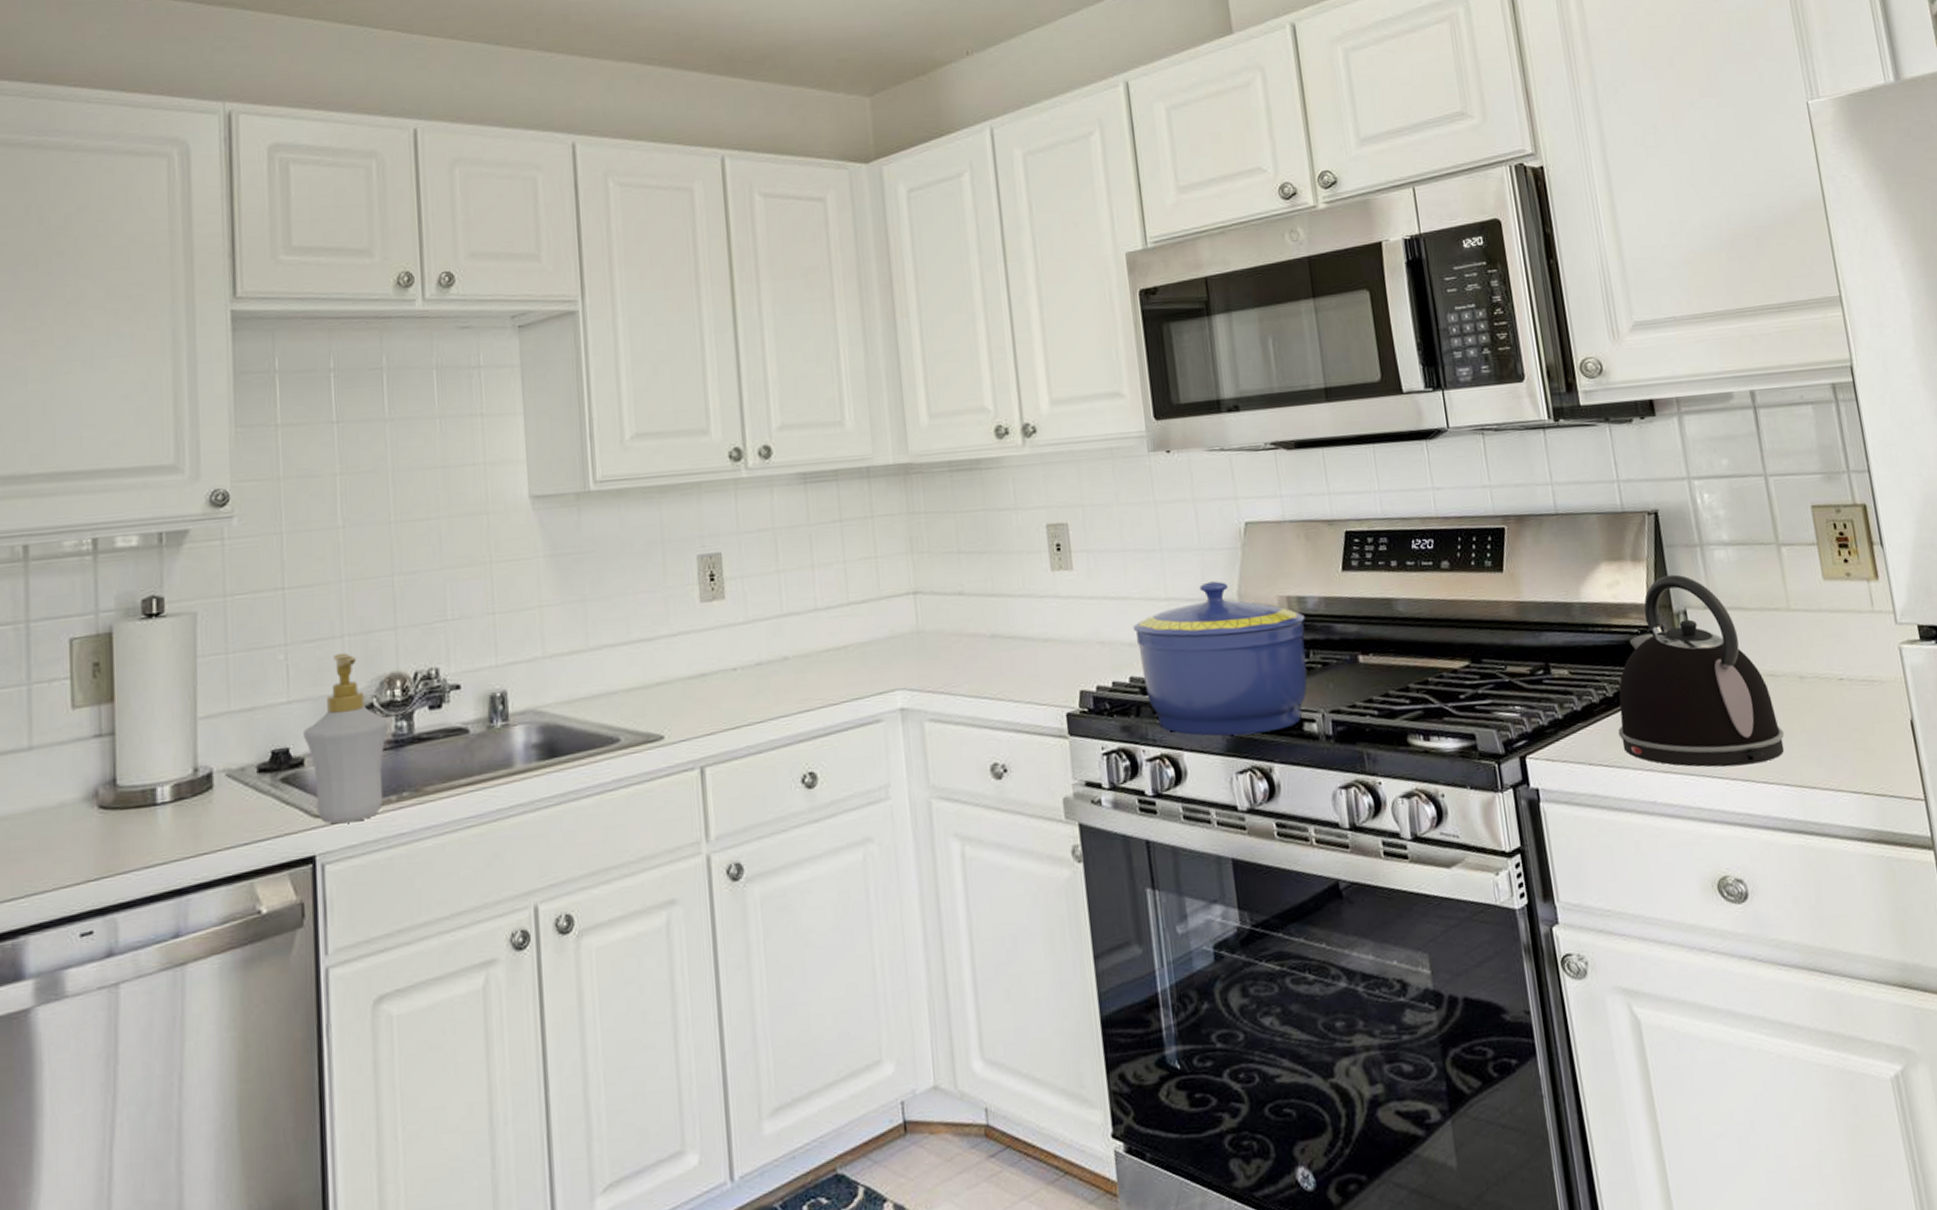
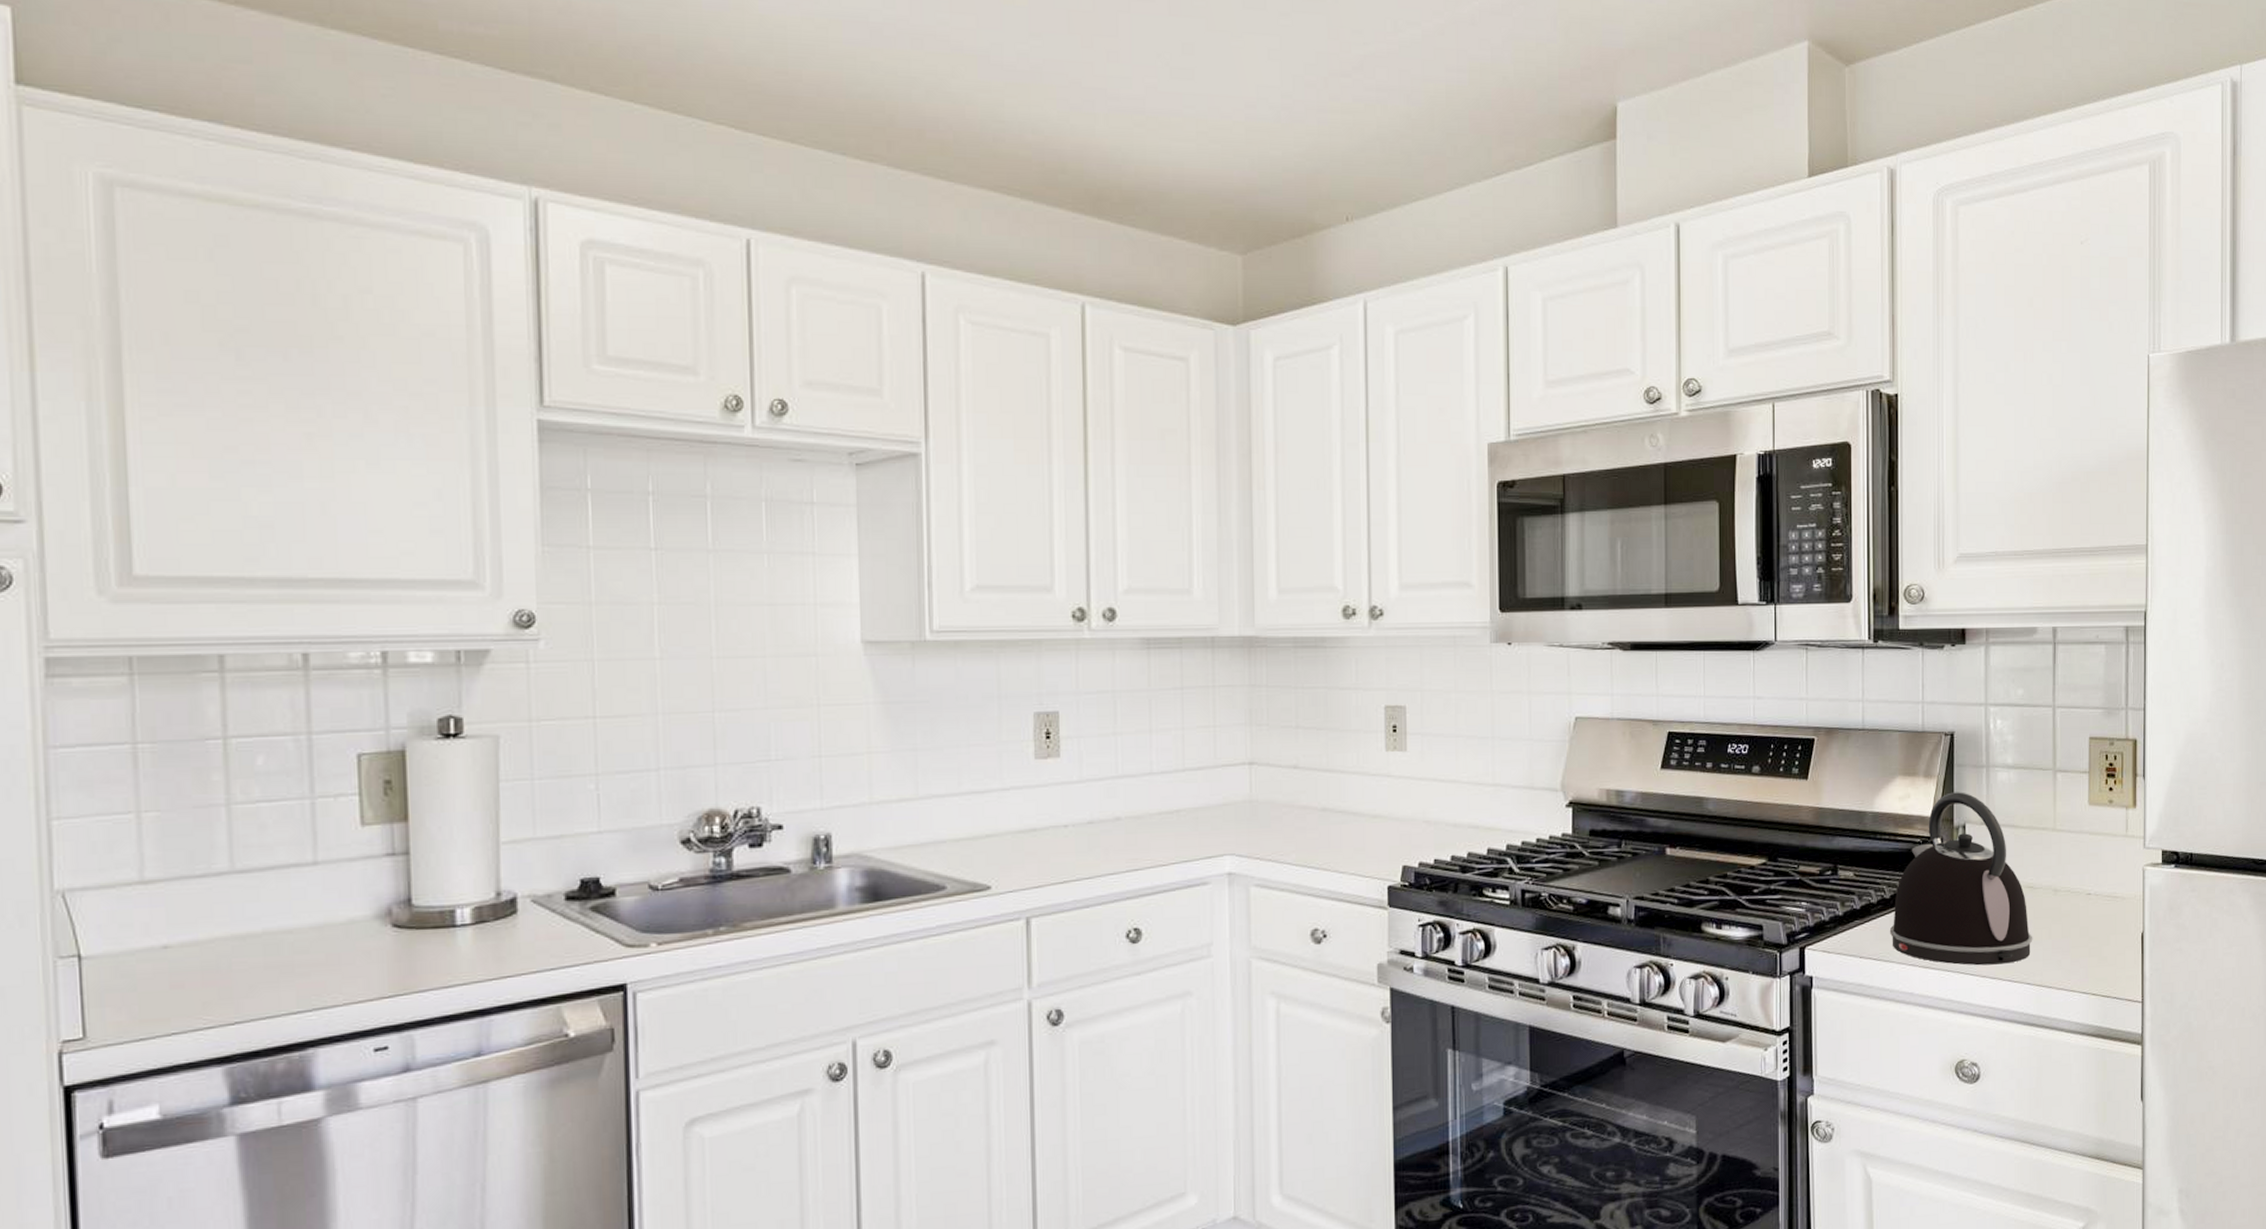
soap bottle: present [303,653,390,825] -> none [615,786,707,955]
cooking pot: present [1133,581,1308,737] -> none [1459,771,1621,915]

